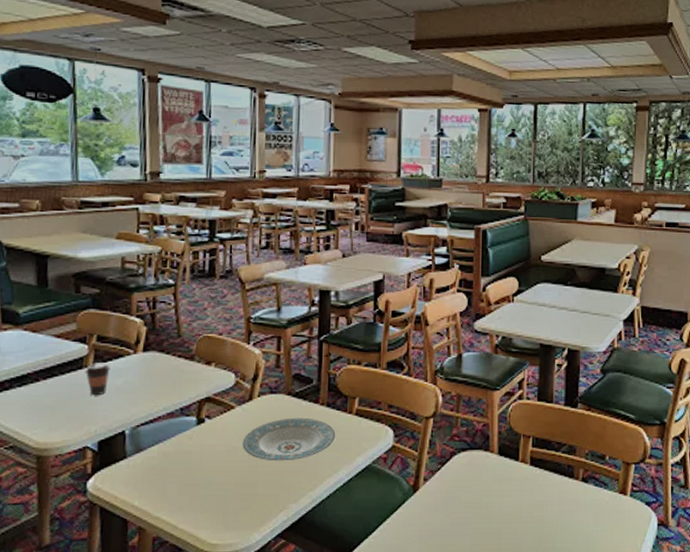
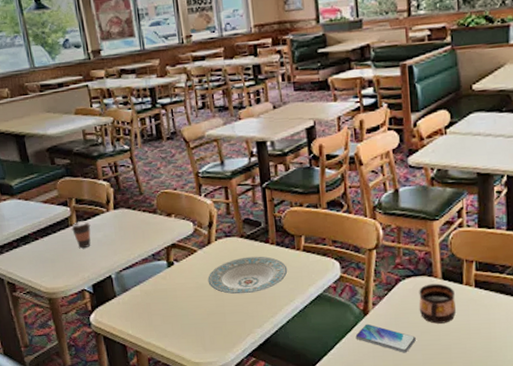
smartphone: none [401,502,466,538] -> present [355,323,416,353]
cup: none [472,459,509,504] -> present [419,283,456,324]

